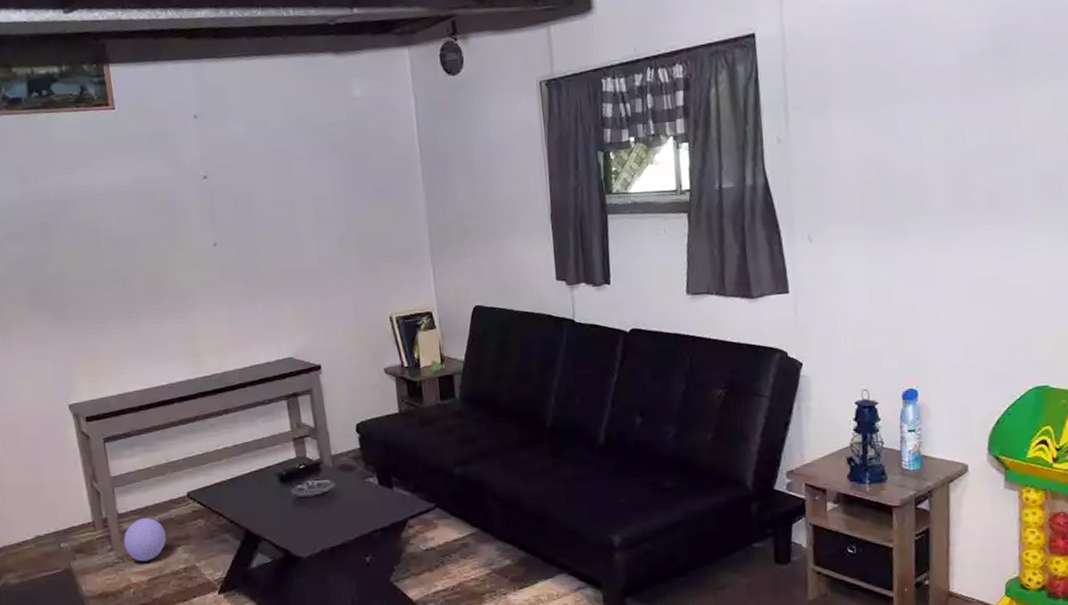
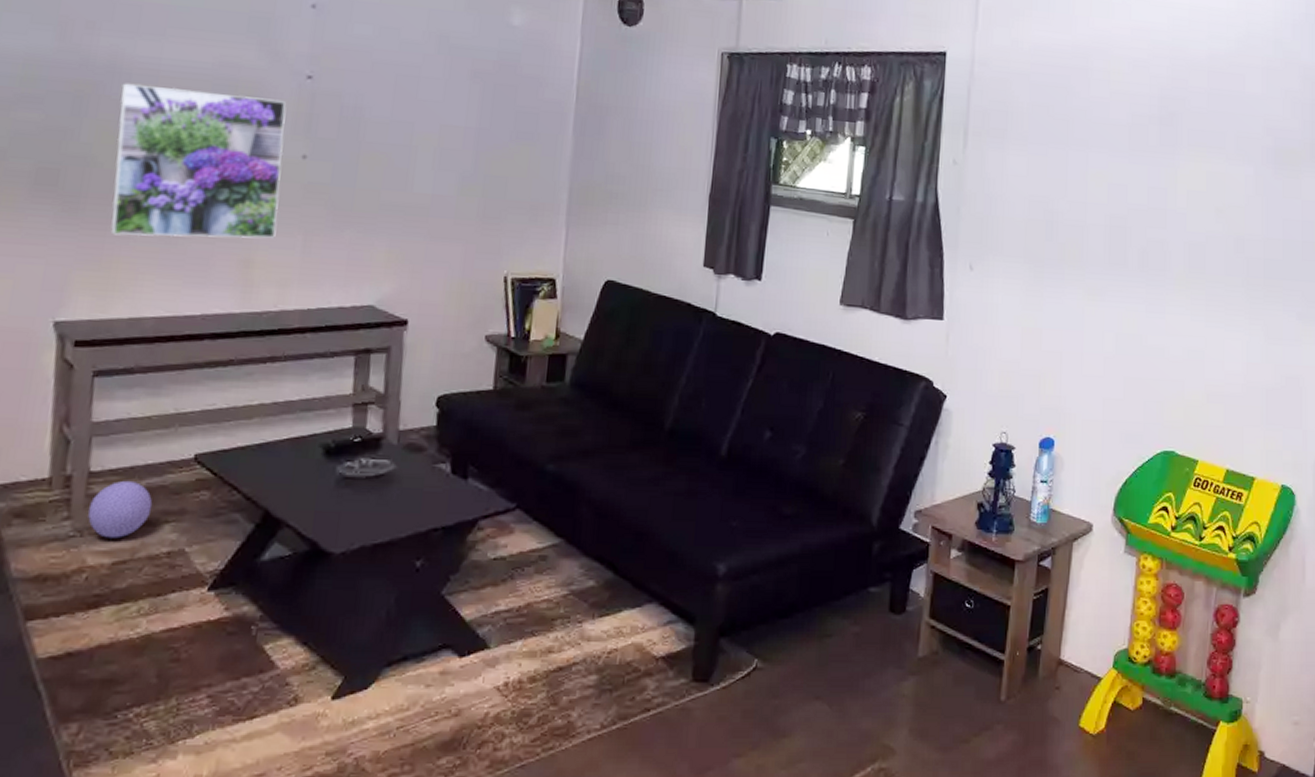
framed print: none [72,201,208,332] -> present [110,83,286,239]

